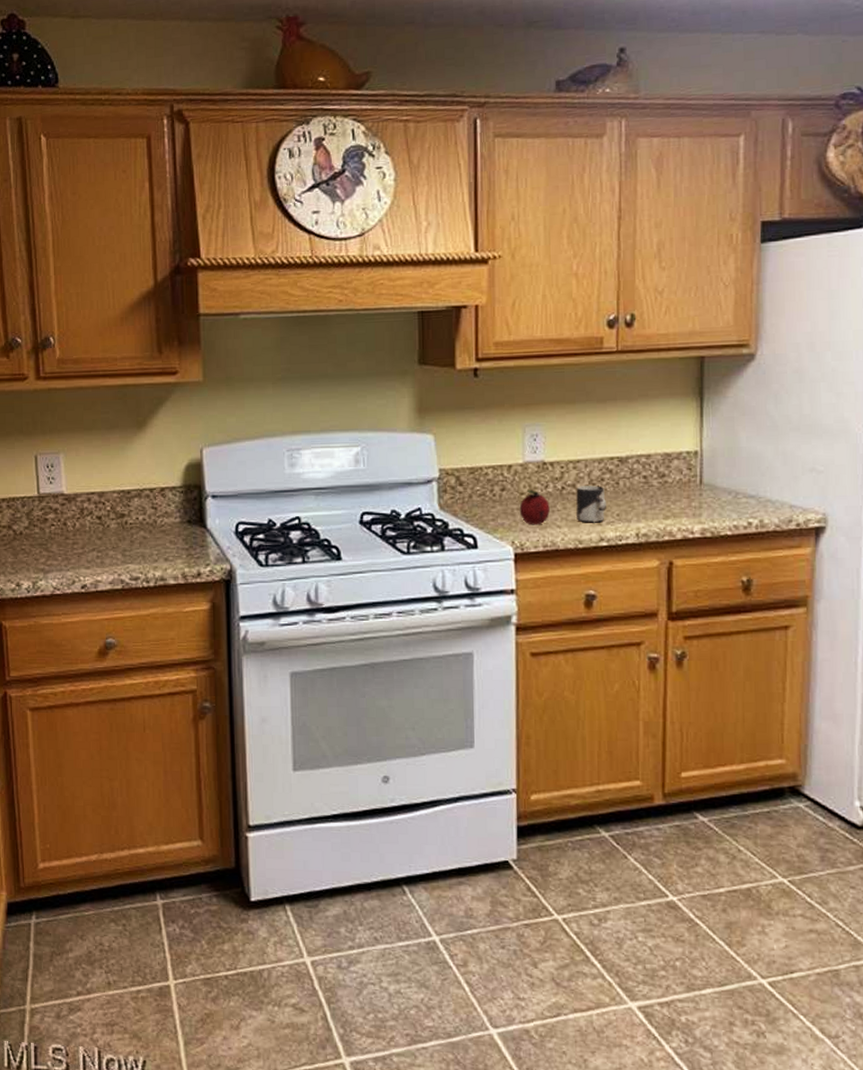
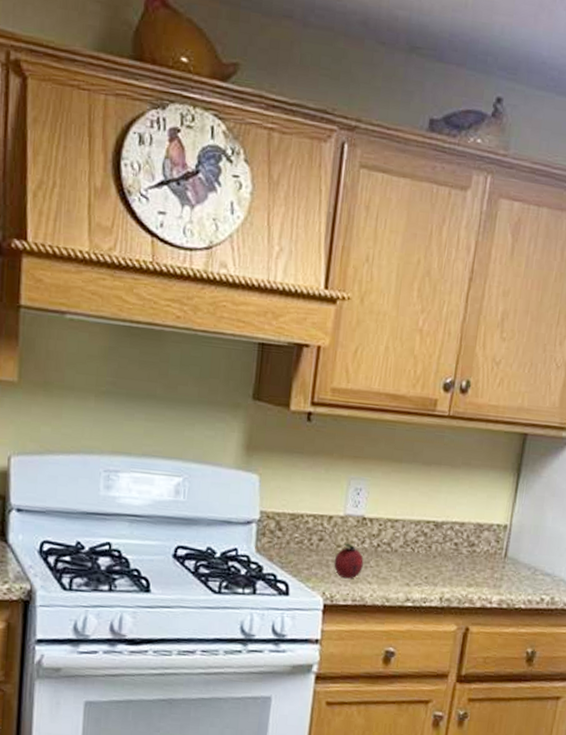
cup: present [575,486,606,523] -> none [387,545,417,584]

